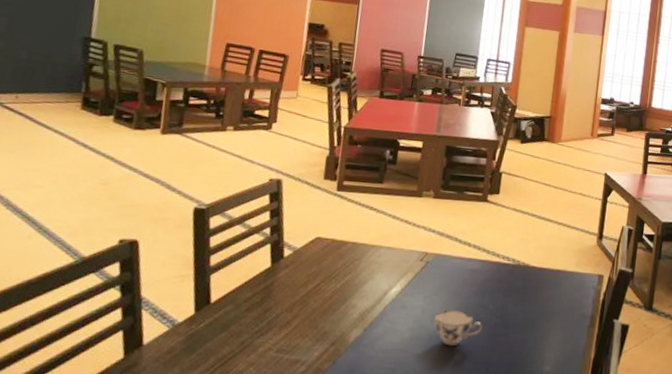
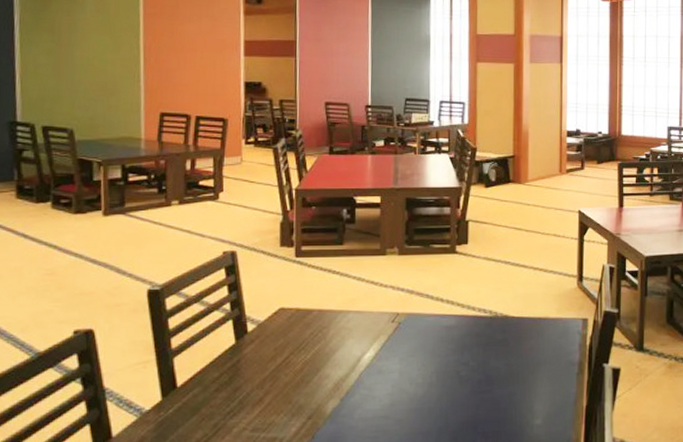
teacup: present [433,309,482,346] -> none [412,369,465,408]

